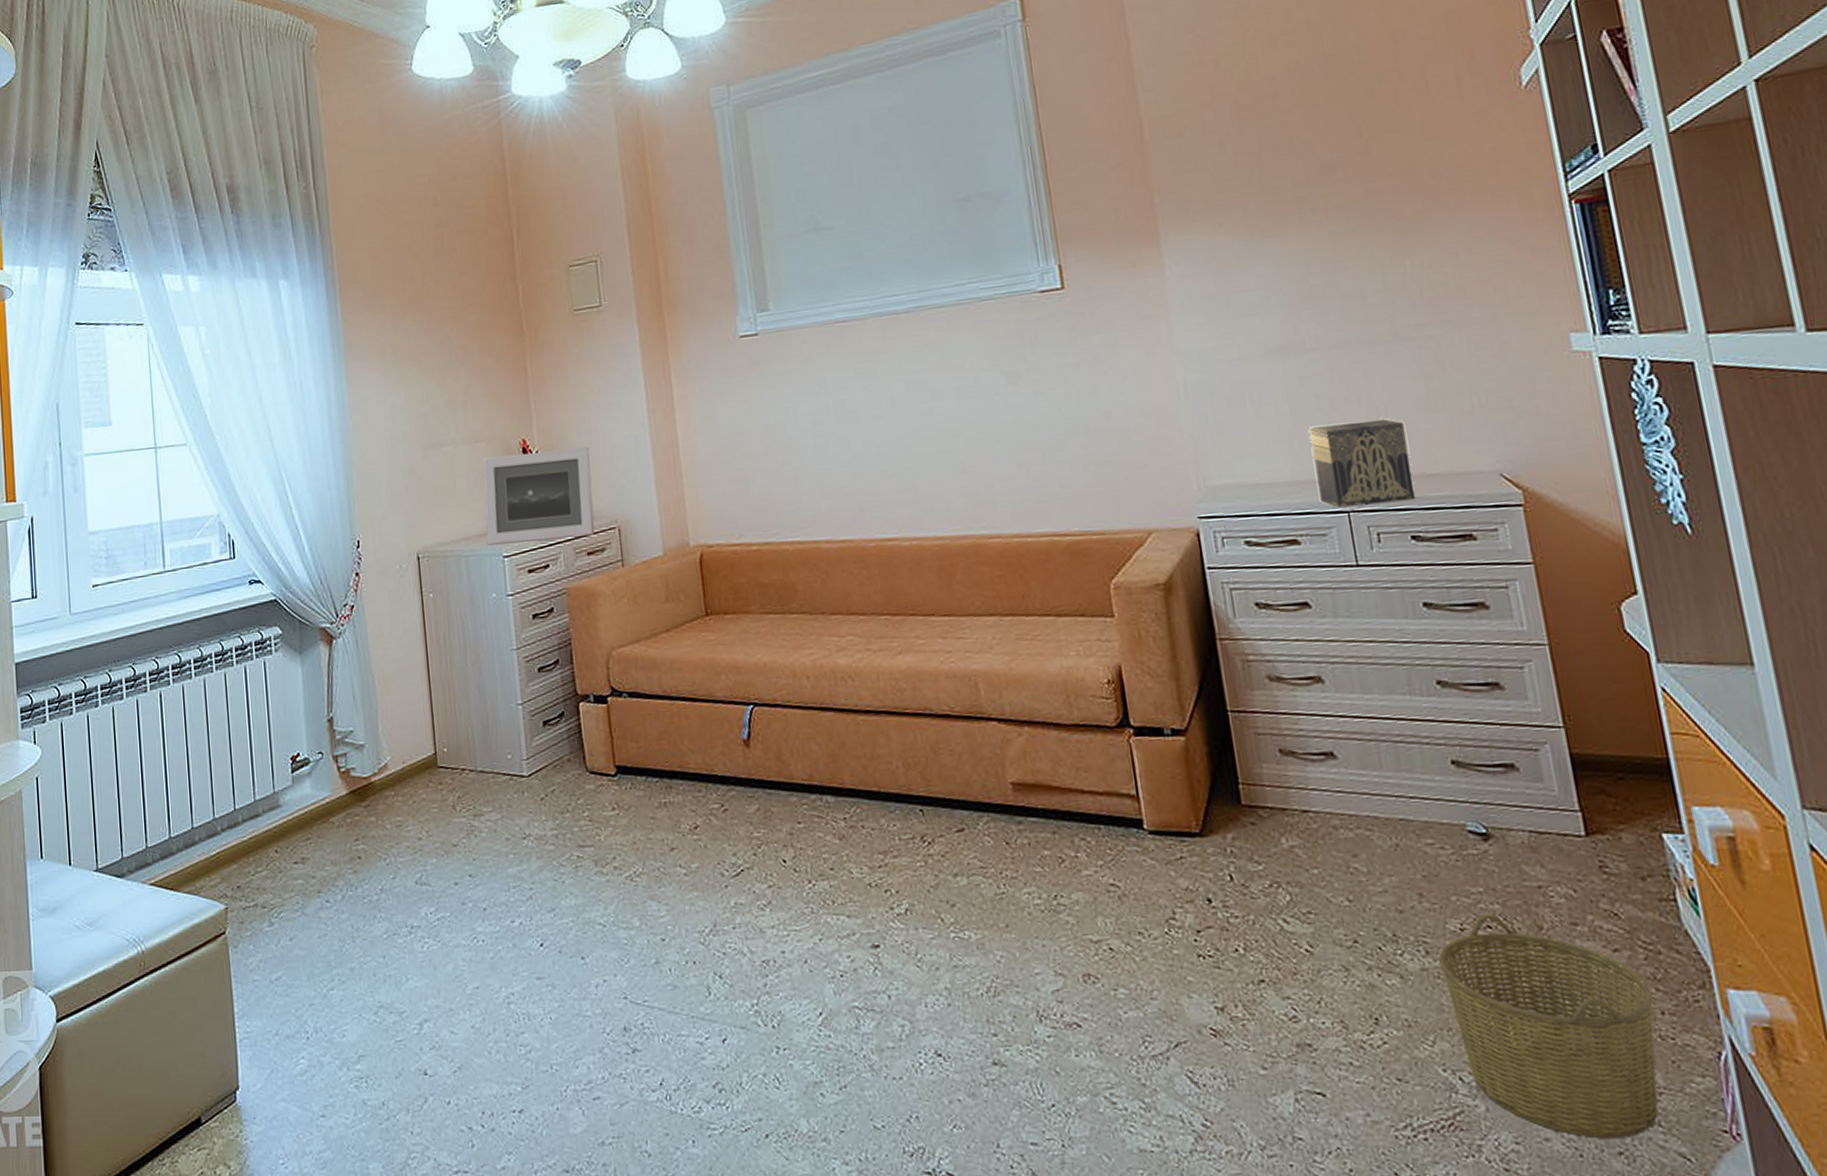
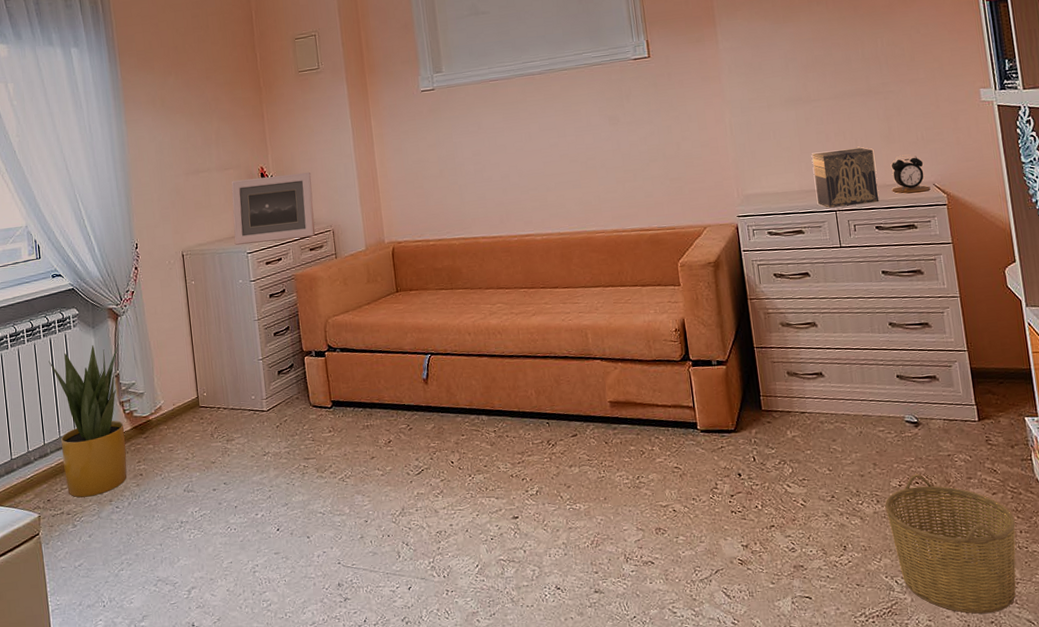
planter: none [242,676,341,885] -> present [48,343,127,498]
alarm clock: none [1433,430,1496,488] -> present [891,155,931,194]

